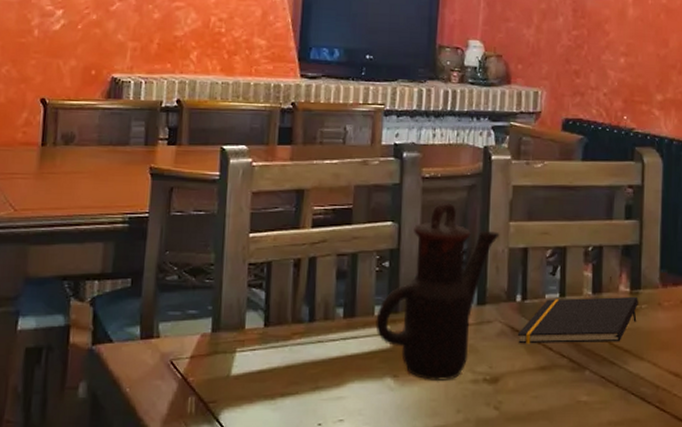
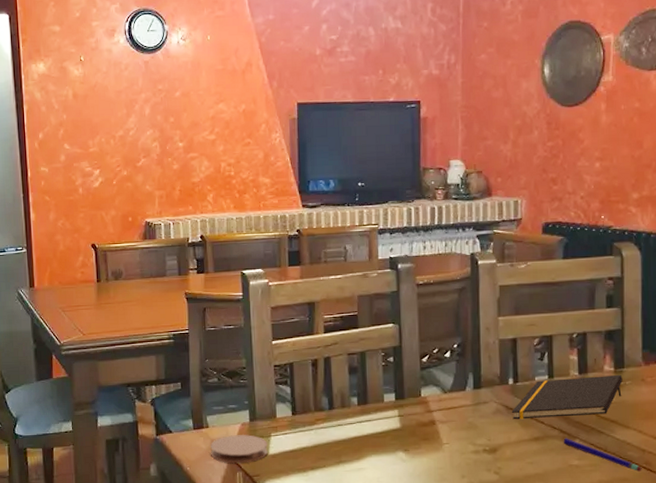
coaster: none [158,347,231,386] -> present [210,434,268,464]
teapot: present [375,201,500,380] -> none [386,303,490,453]
pen: none [572,368,655,411] -> present [563,438,642,472]

